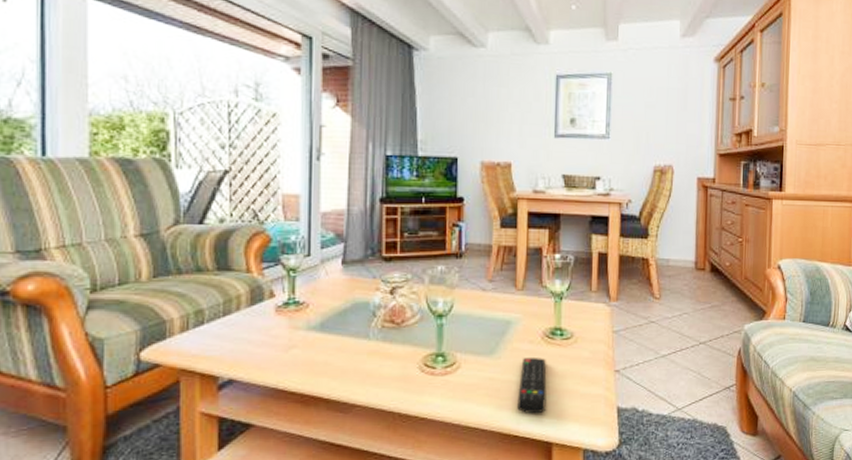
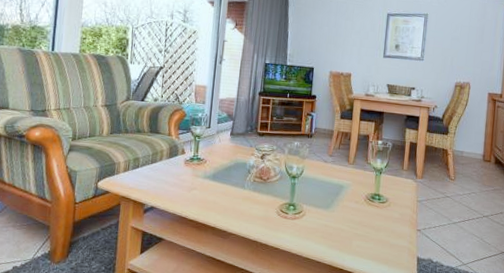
remote control: present [517,358,547,414] -> none [343,213,367,255]

